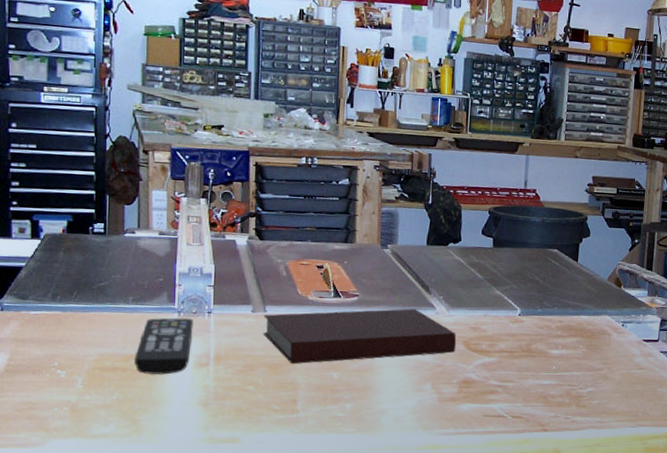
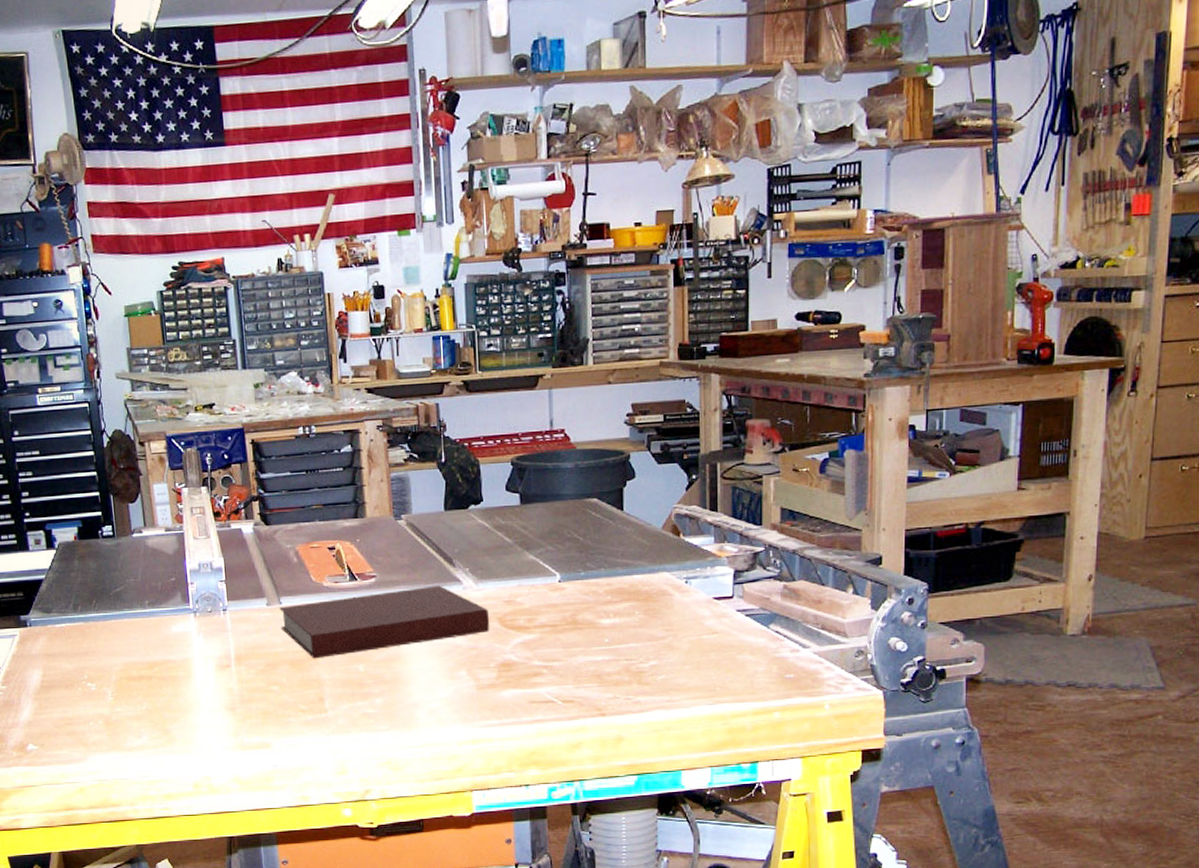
remote control: present [134,317,194,375] -> none [158,618,211,681]

